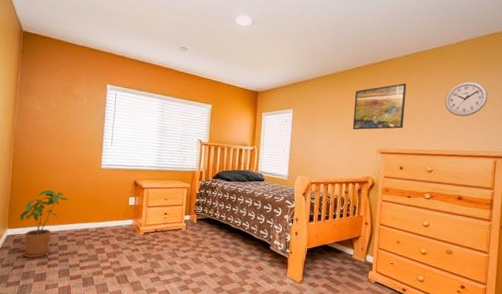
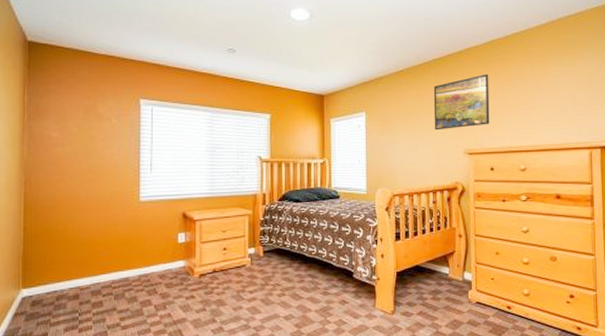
house plant: present [19,190,68,258] -> none [37,234,100,323]
wall clock: present [445,81,489,117] -> none [531,67,576,107]

